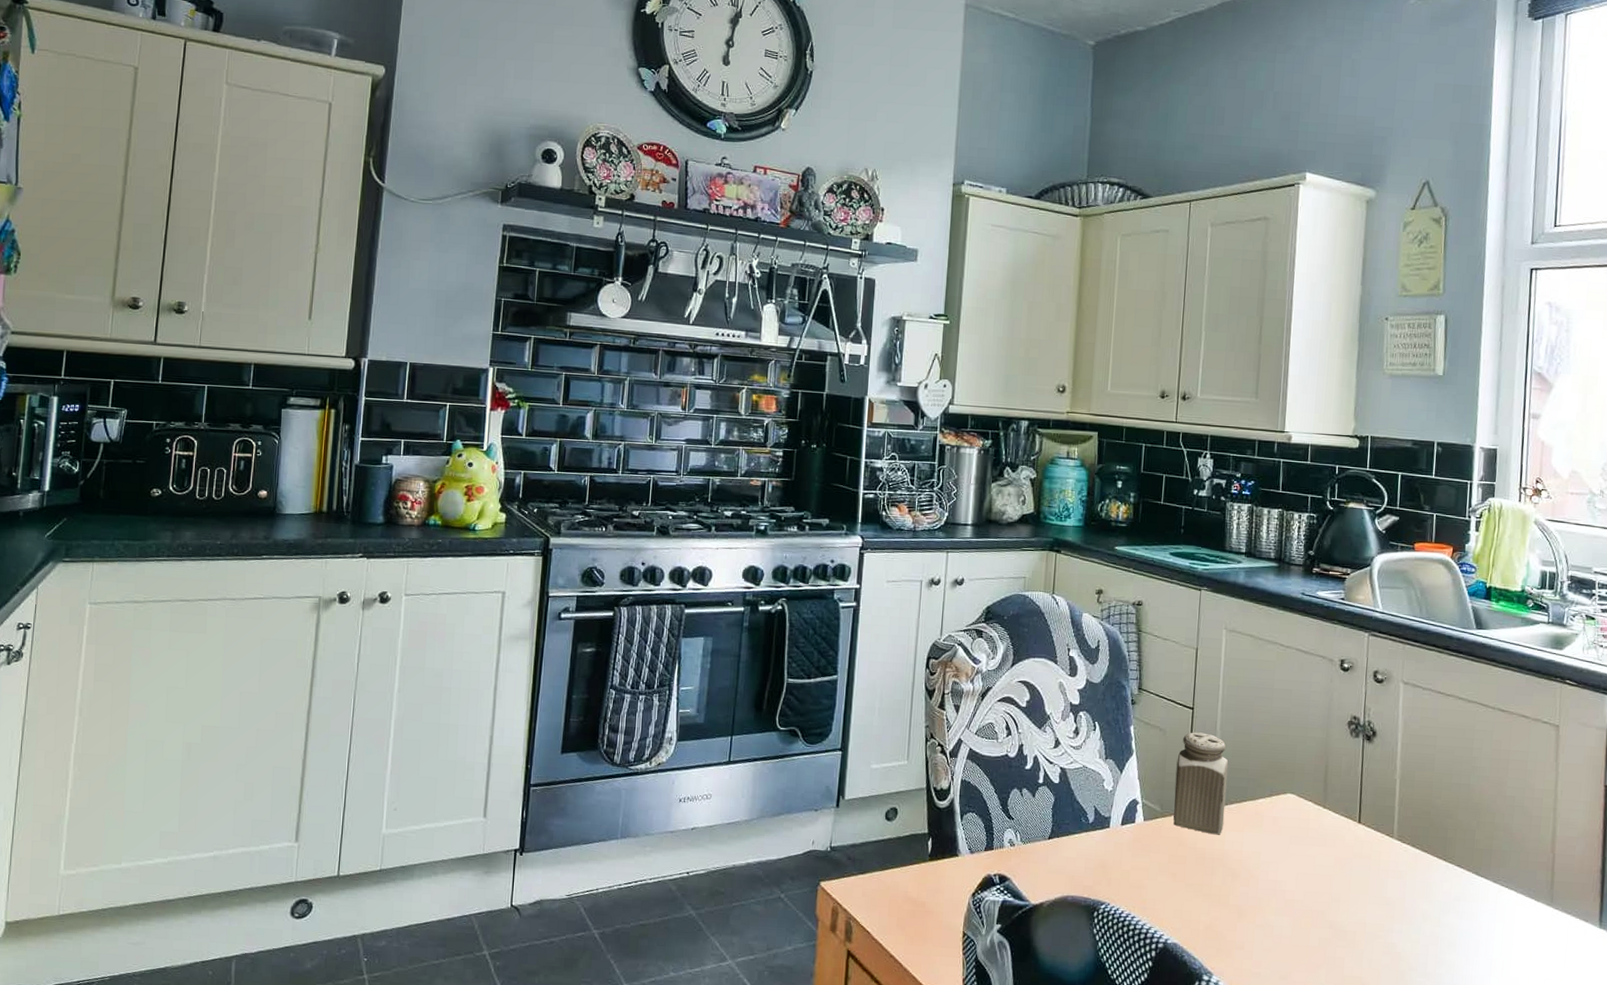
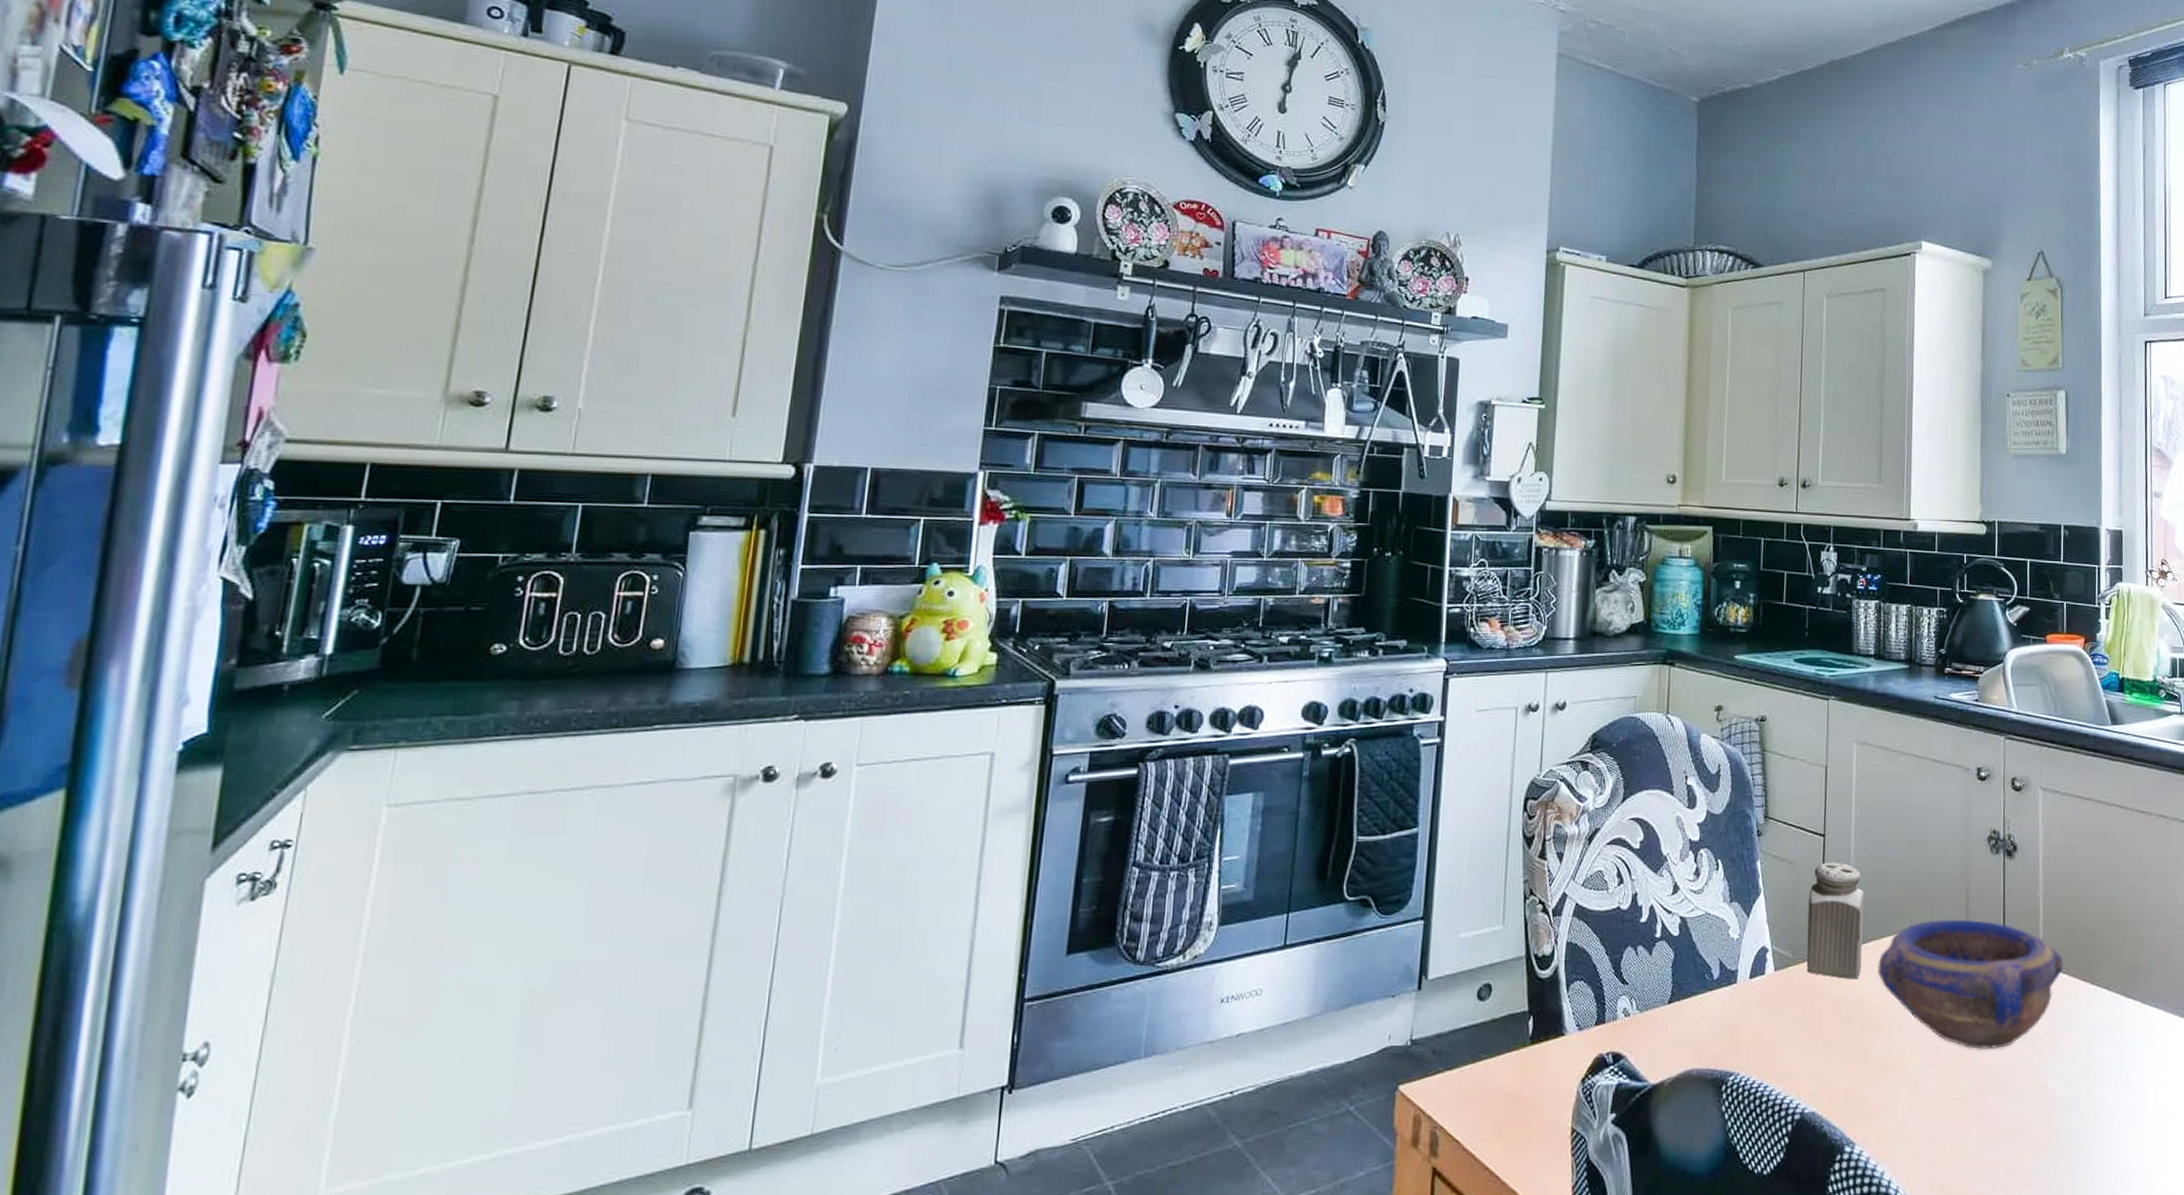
bowl: none [1238,790,1417,908] -> present [1877,919,2063,1050]

